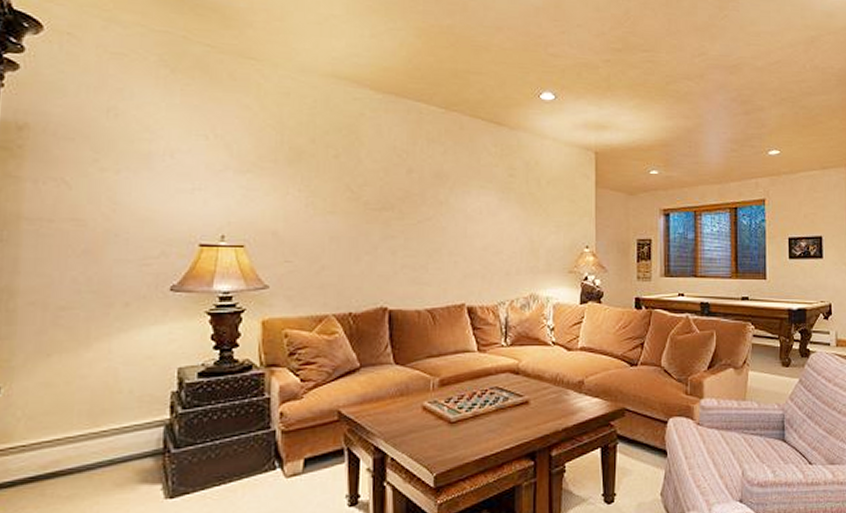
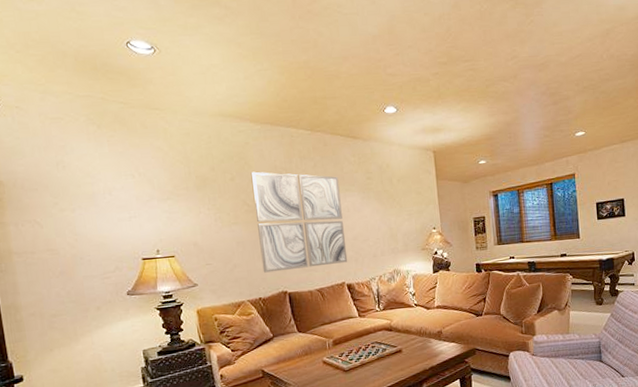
wall art: none [359,150,473,281] -> present [251,171,348,273]

